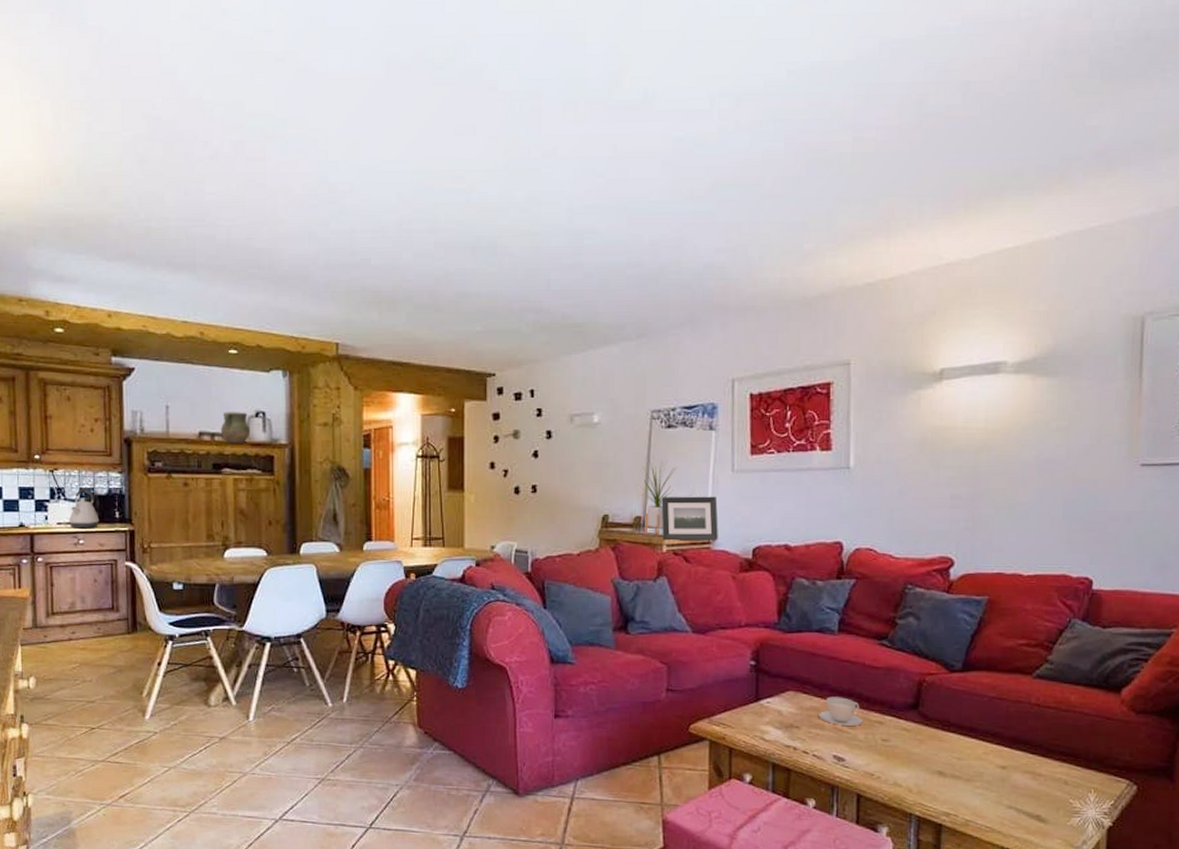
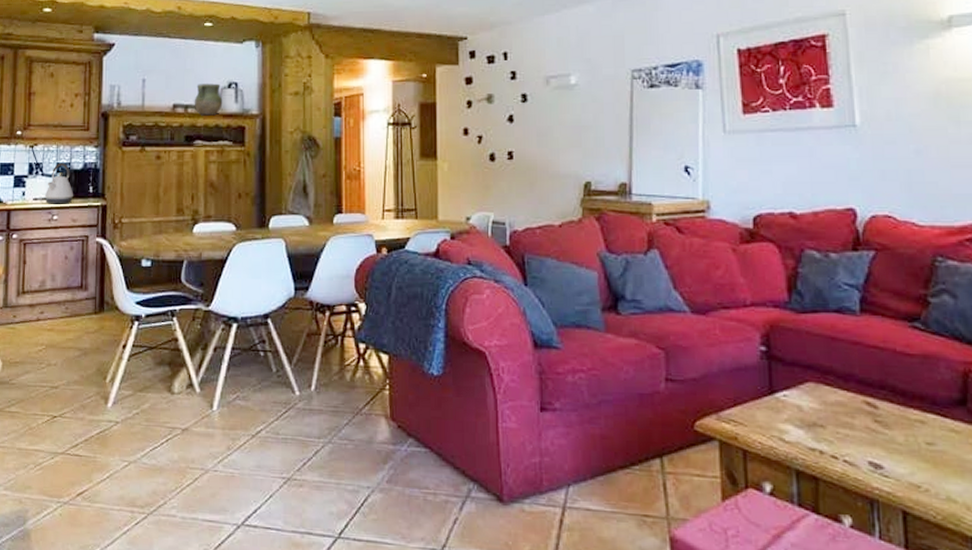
house plant: present [640,460,677,538] -> none [624,122,665,206]
picture frame: present [661,496,718,541] -> none [647,160,713,209]
teacup: present [819,697,863,726] -> none [846,389,901,425]

